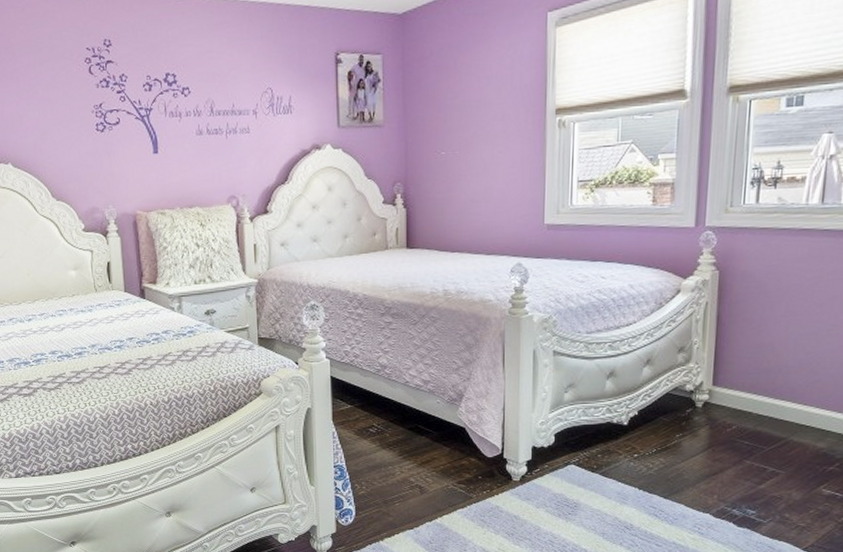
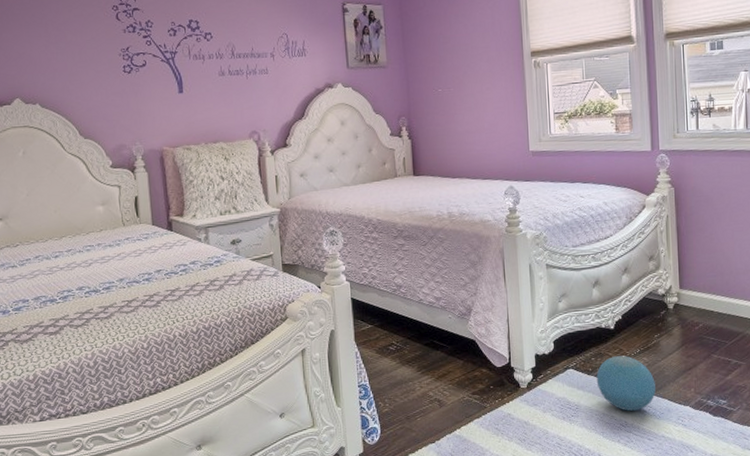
ball: none [601,455,671,515] -> present [596,355,656,412]

